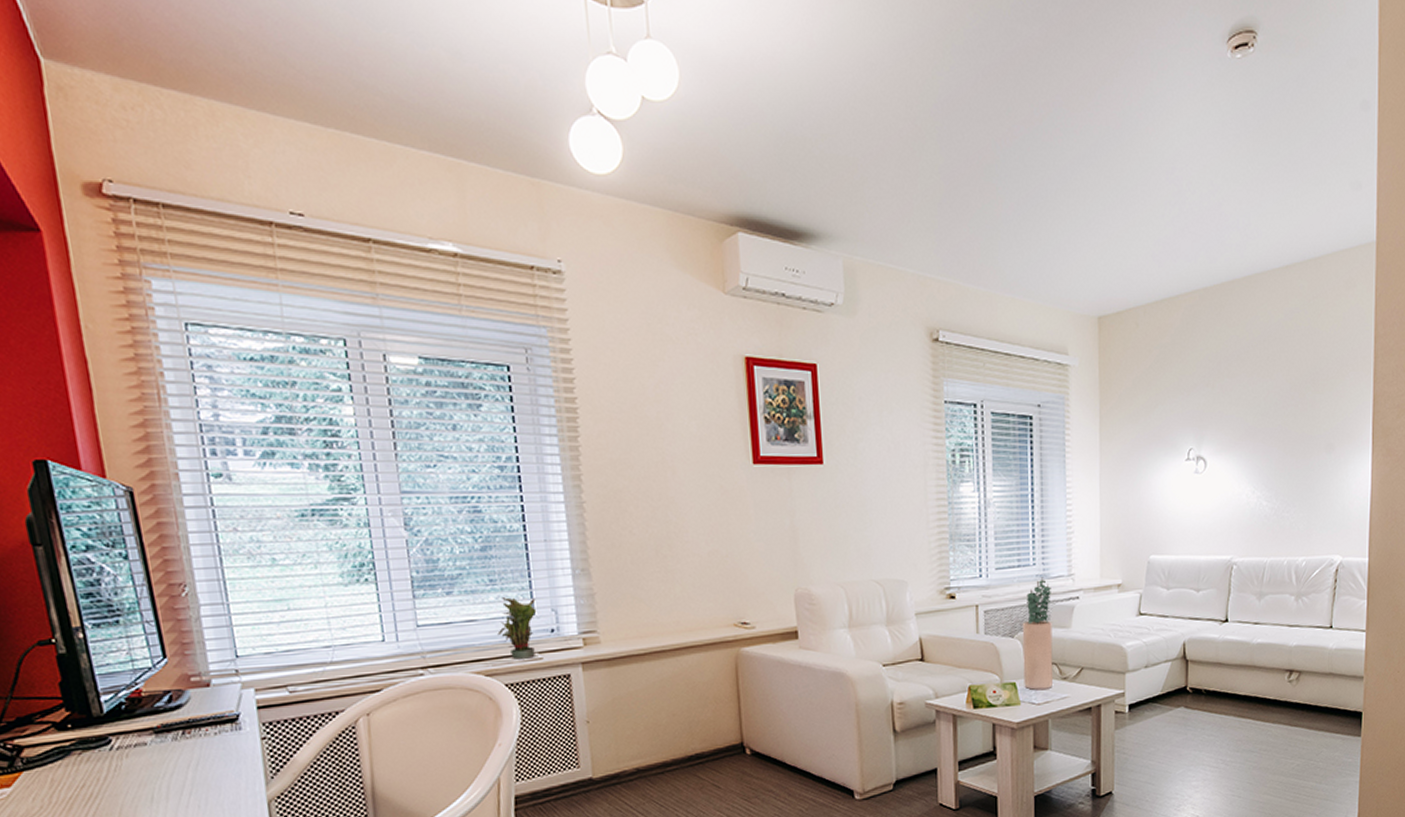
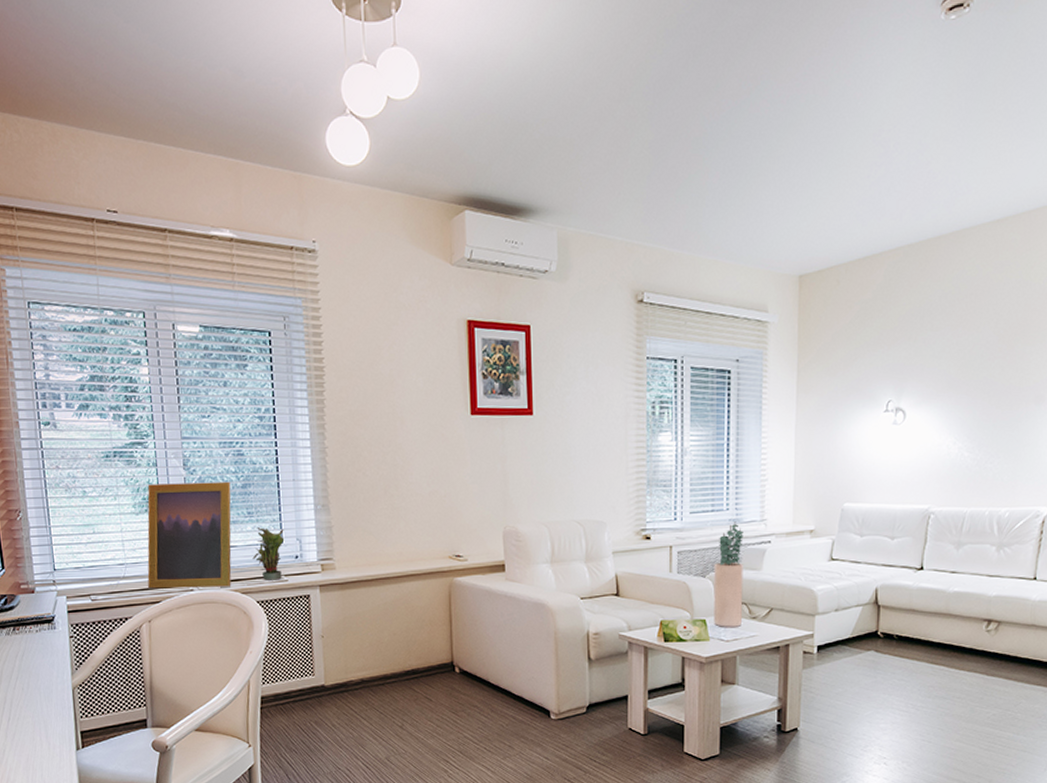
picture frame: none [358,543,472,675] -> present [147,481,232,589]

